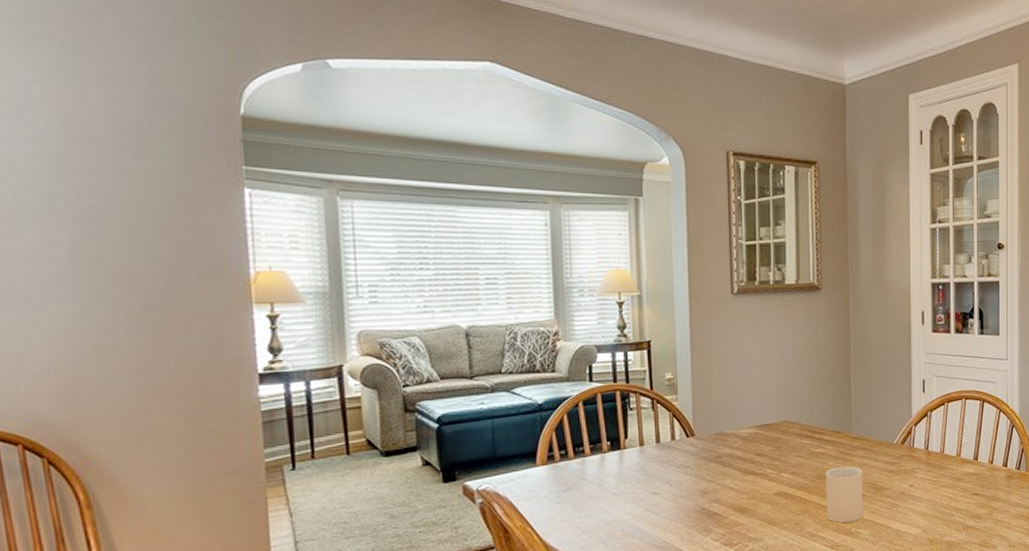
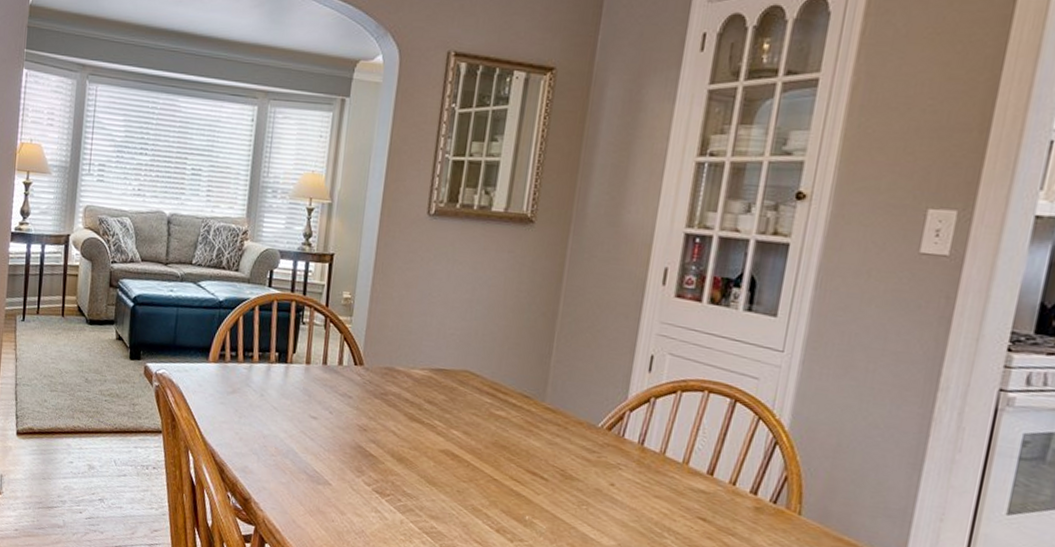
cup: present [826,466,863,523] -> none [497,438,550,509]

